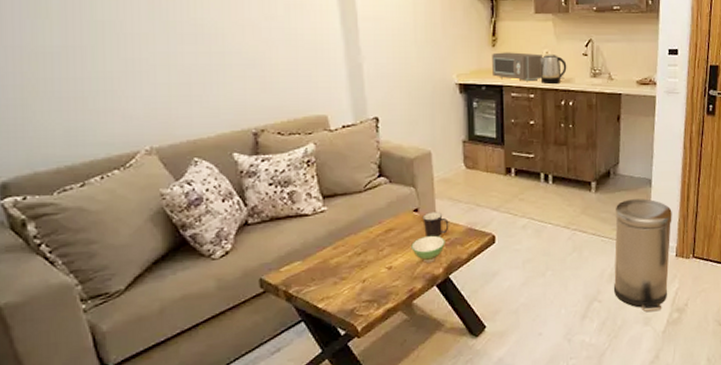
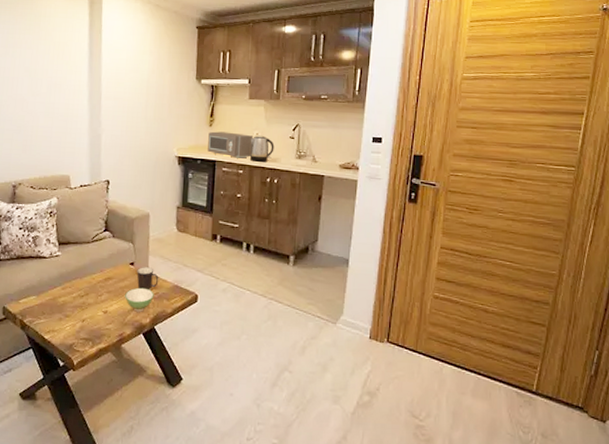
pedal bin: present [614,199,672,312] -> none [305,276,368,390]

